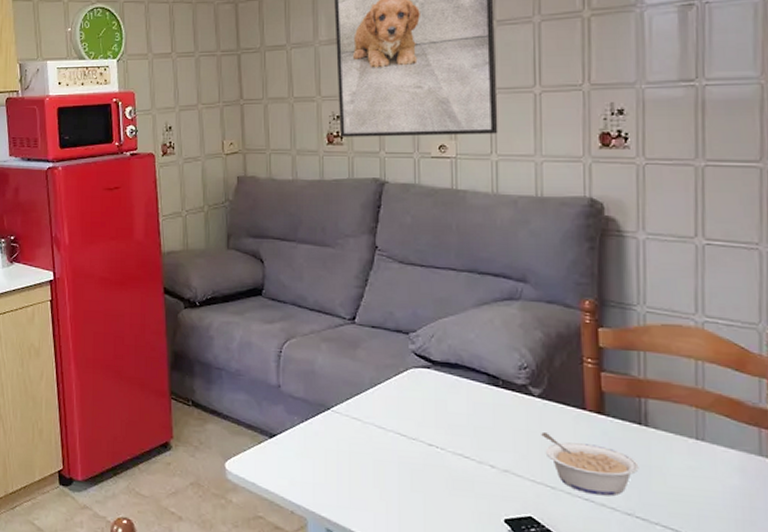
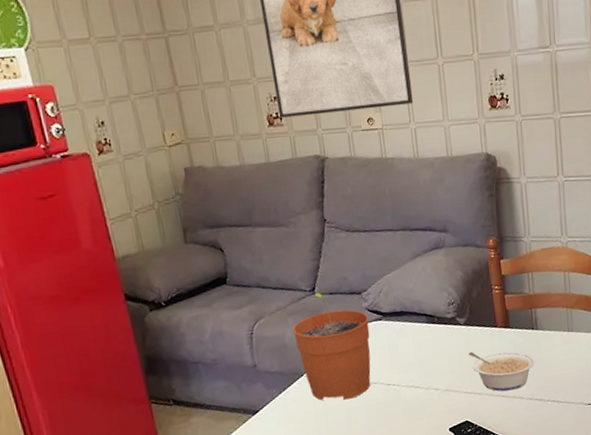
plant pot: none [324,322,415,449] -> present [292,292,371,400]

